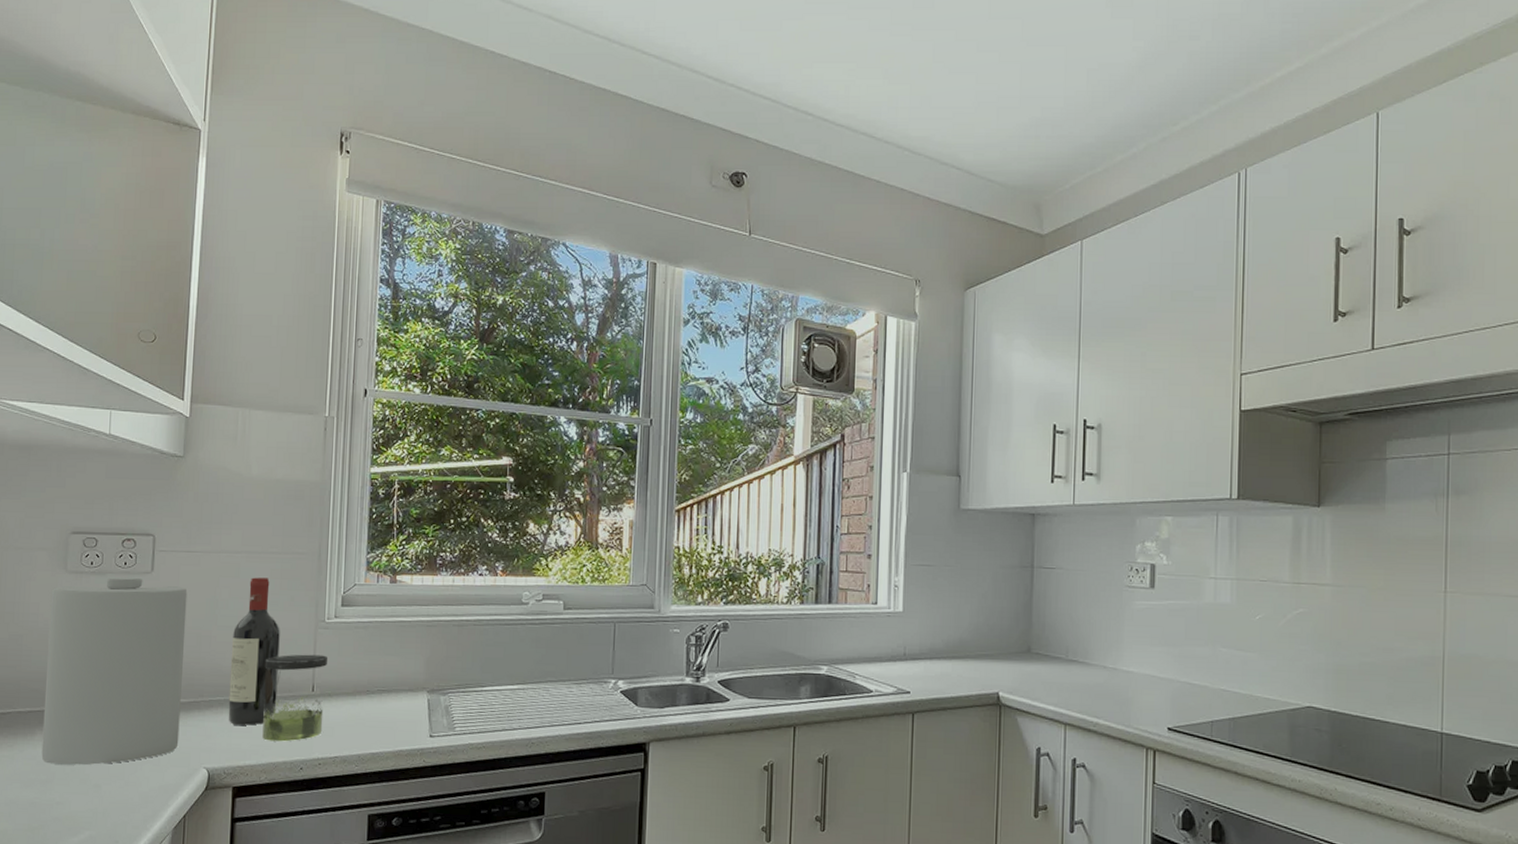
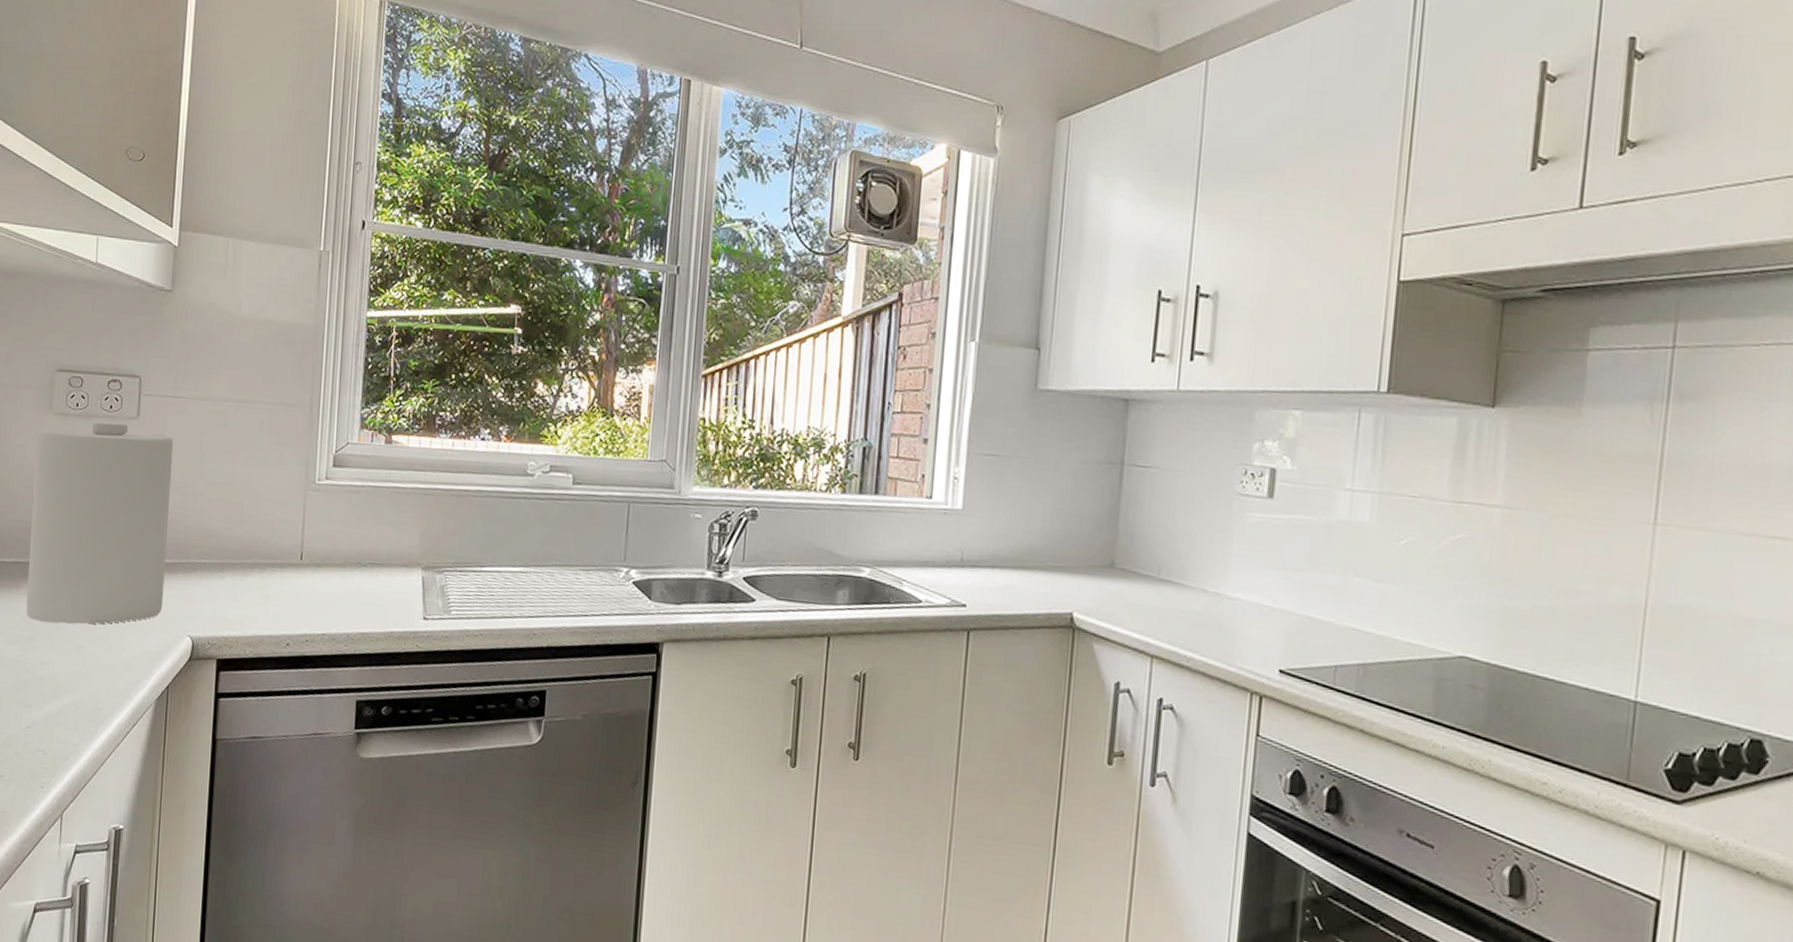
wine bottle: present [228,577,281,726] -> none [213,429,269,593]
jar: present [262,654,327,742] -> none [248,517,317,614]

